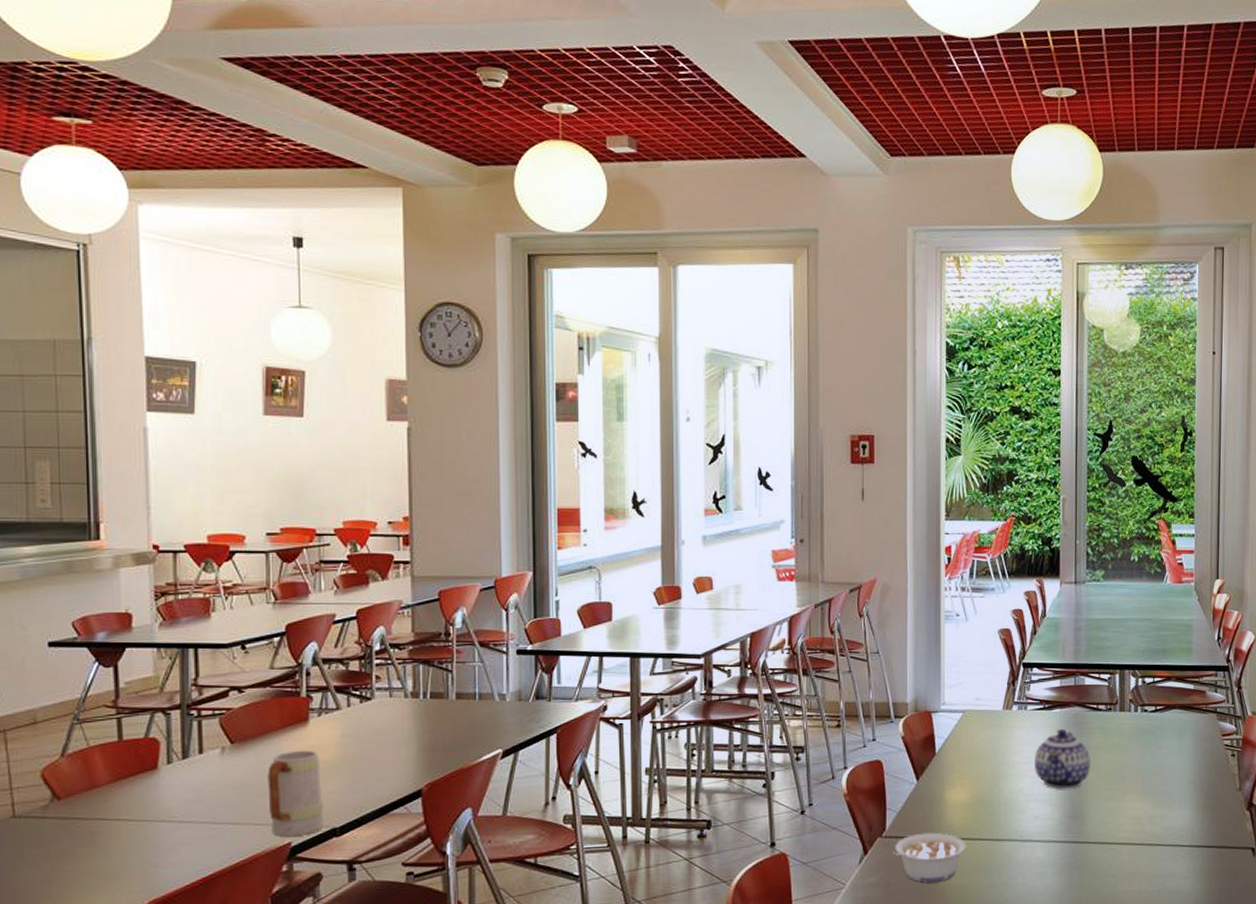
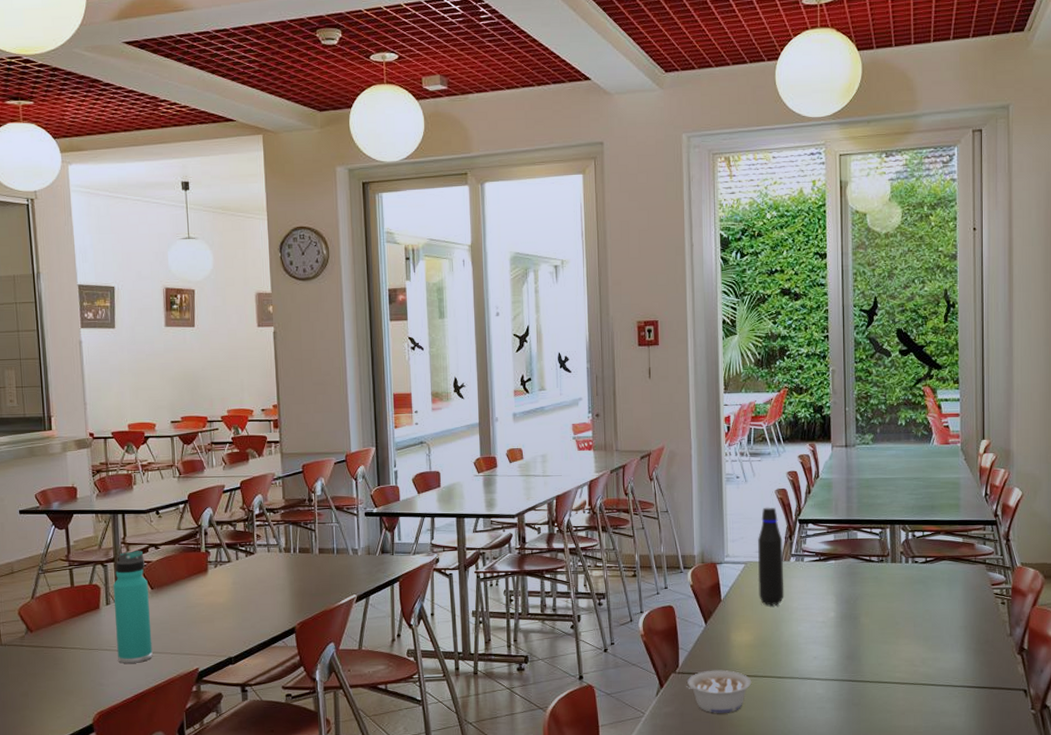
thermos bottle: none [177,695,229,838] -> present [113,551,153,664]
mug: present [267,750,325,837] -> none [179,594,222,664]
water bottle: none [976,649,1006,759] -> present [757,507,784,606]
teapot: present [1035,728,1091,789] -> none [812,578,865,633]

